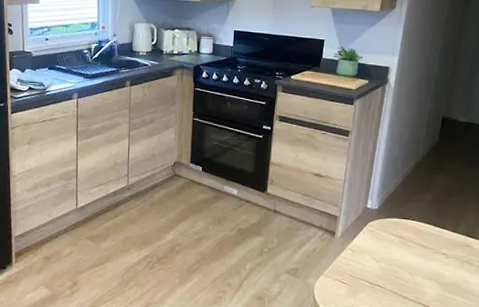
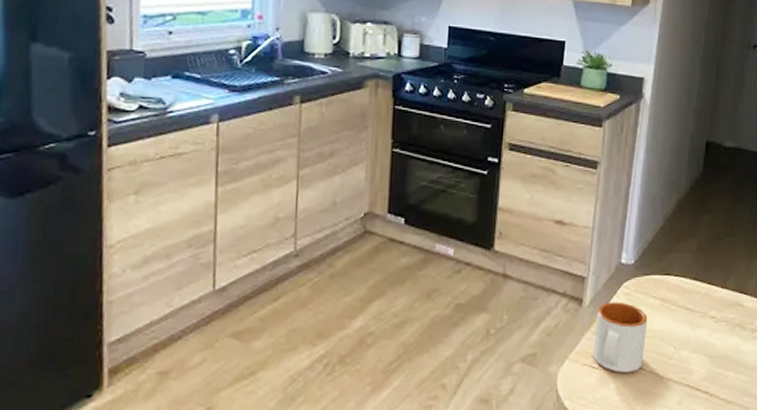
mug: none [343,236,388,290] -> present [593,301,648,374]

